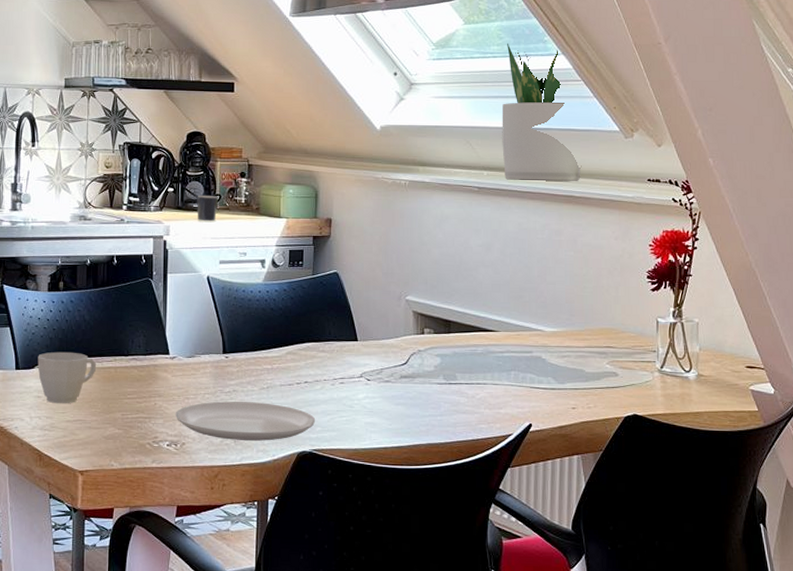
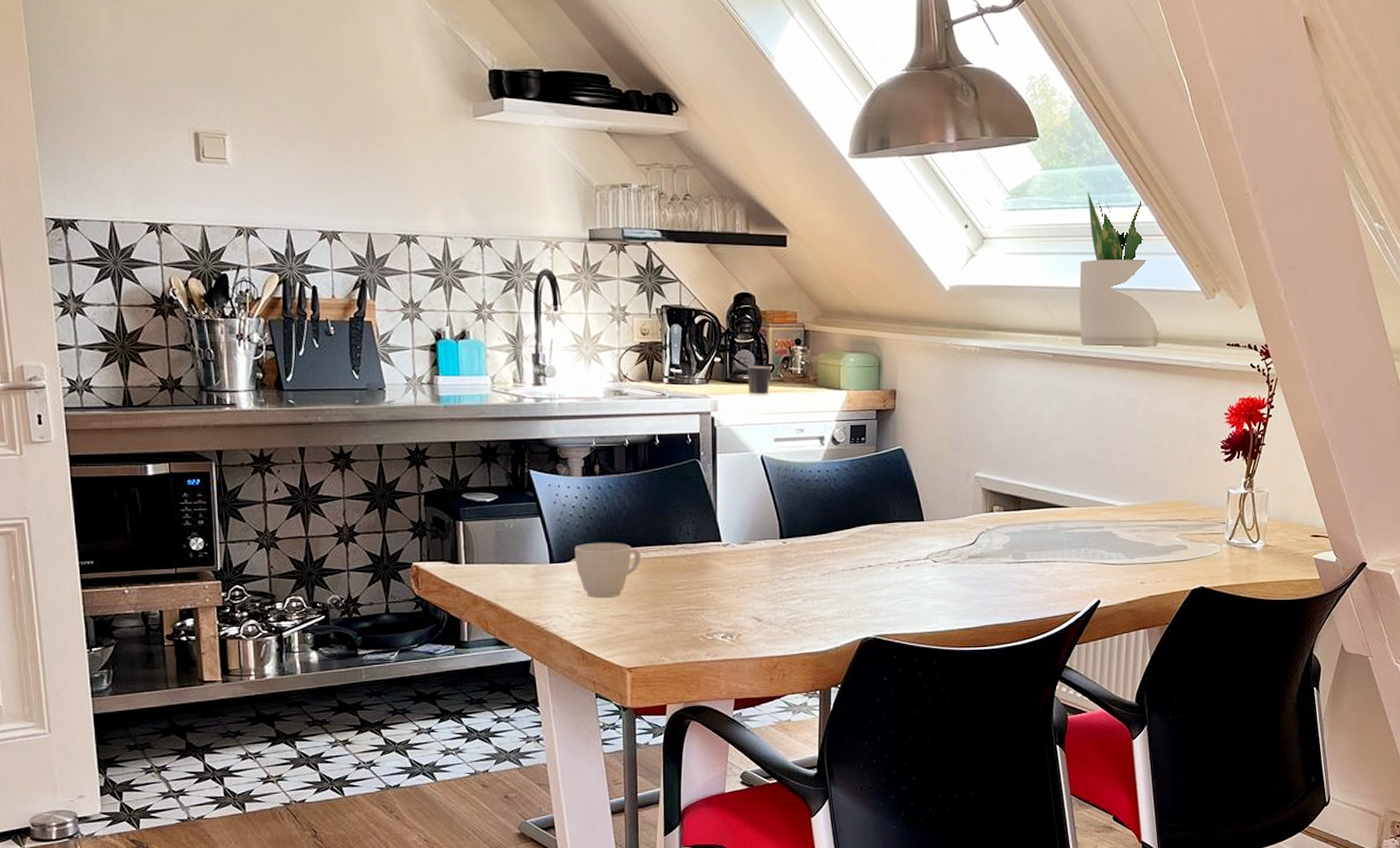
plate: present [175,401,316,441] -> none [729,589,880,629]

